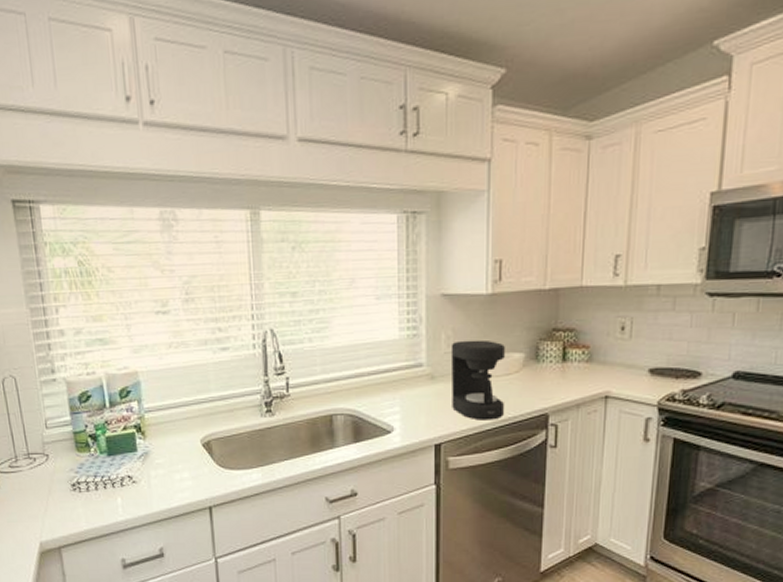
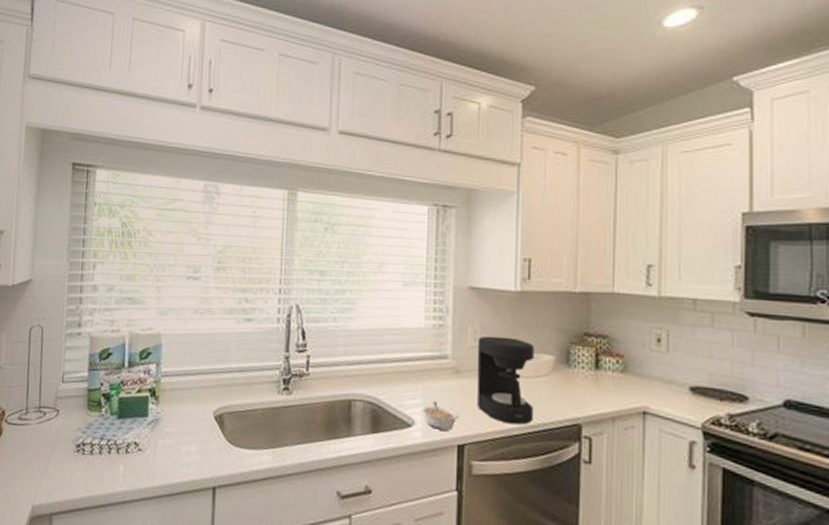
legume: none [400,407,436,433] -> present [421,401,460,431]

